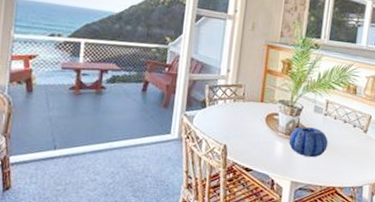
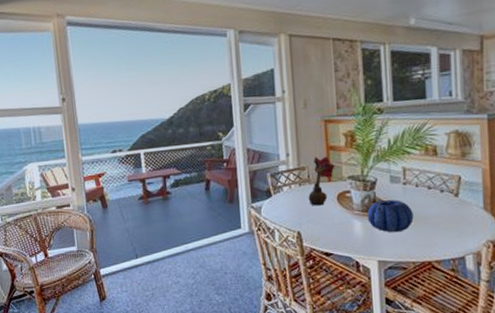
flower: none [239,77,270,123] -> present [308,156,335,206]

